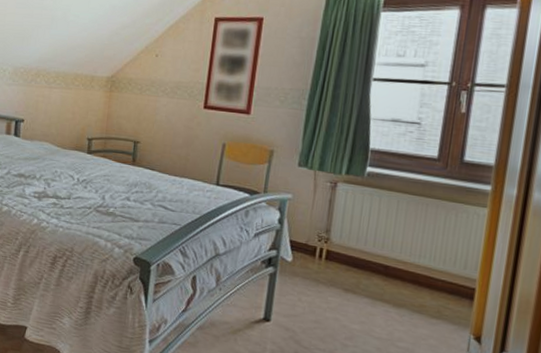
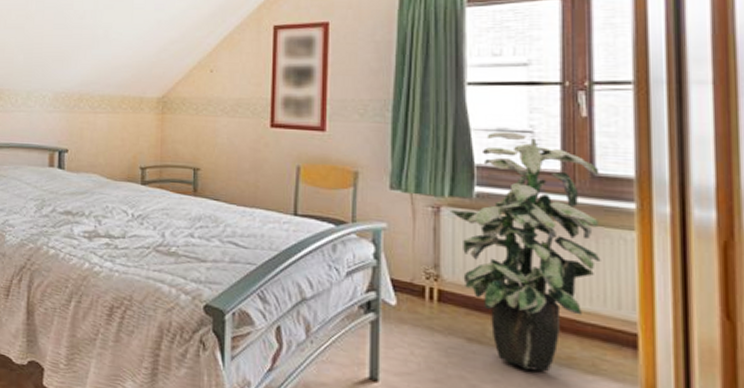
indoor plant: none [344,122,468,316] -> present [449,131,601,372]

